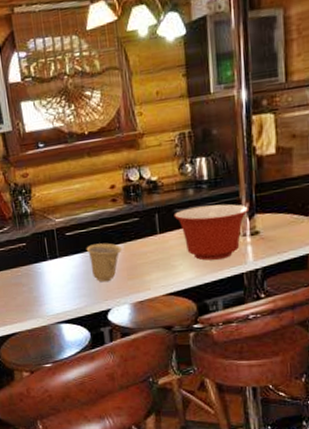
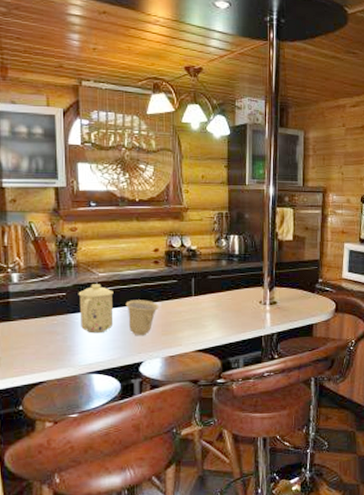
mug: none [37,230,76,283] -> present [78,284,114,334]
mixing bowl: present [174,204,250,261] -> none [208,276,270,323]

